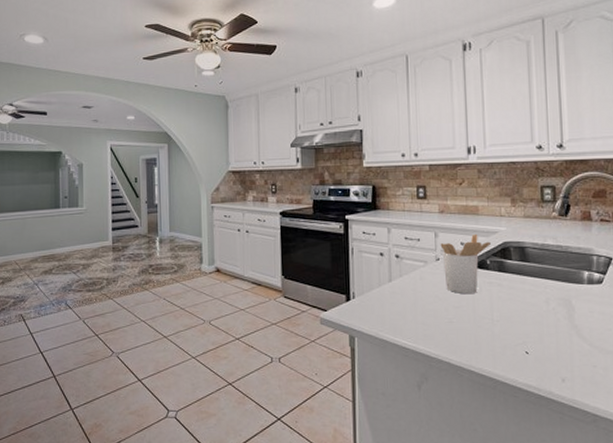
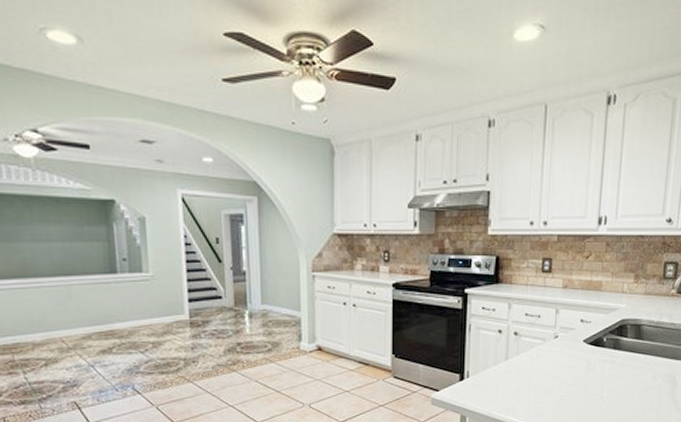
utensil holder: present [440,233,491,295] -> none [560,310,609,372]

